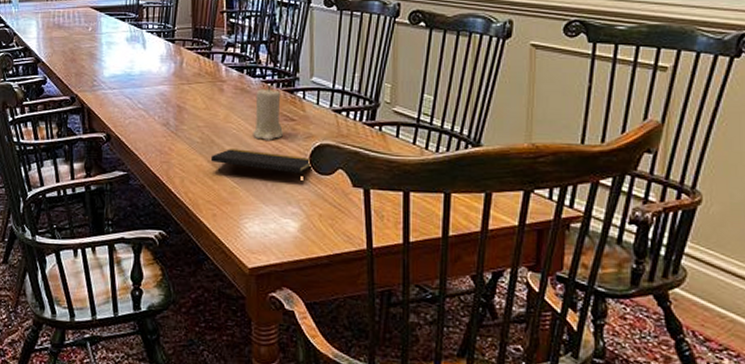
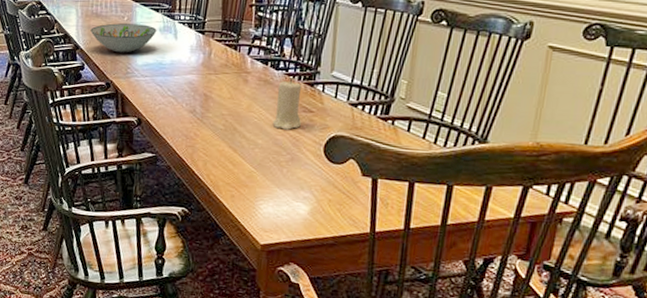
decorative bowl: none [52,34,124,65] -> present [90,23,157,53]
notepad: present [210,149,311,185] -> none [232,136,326,172]

